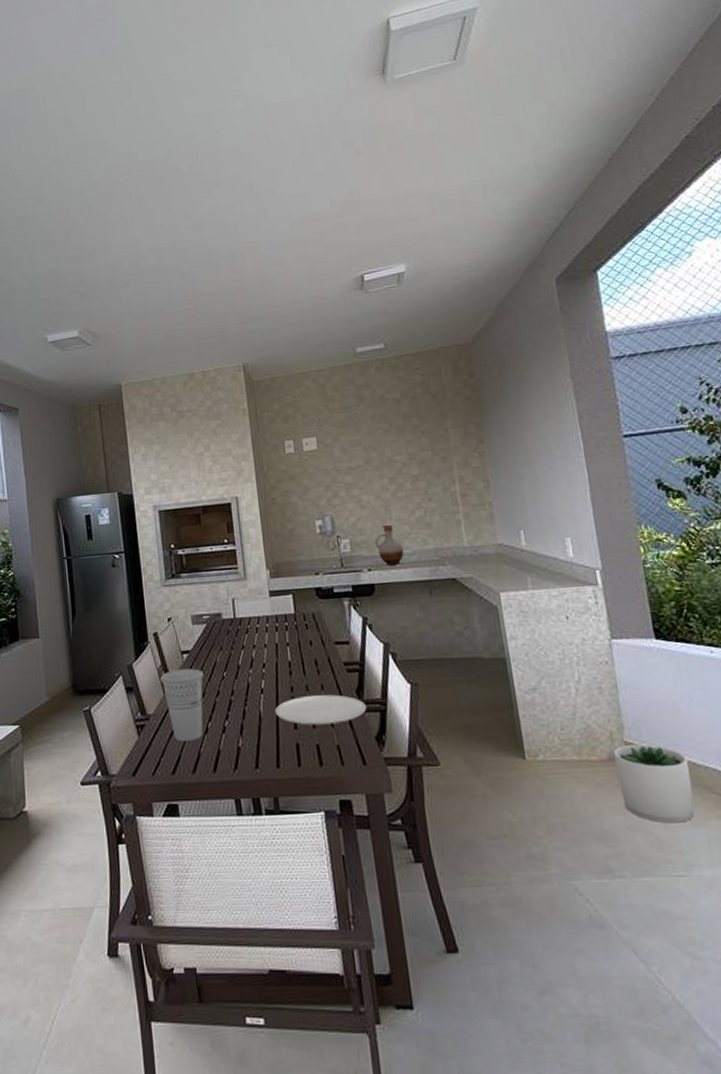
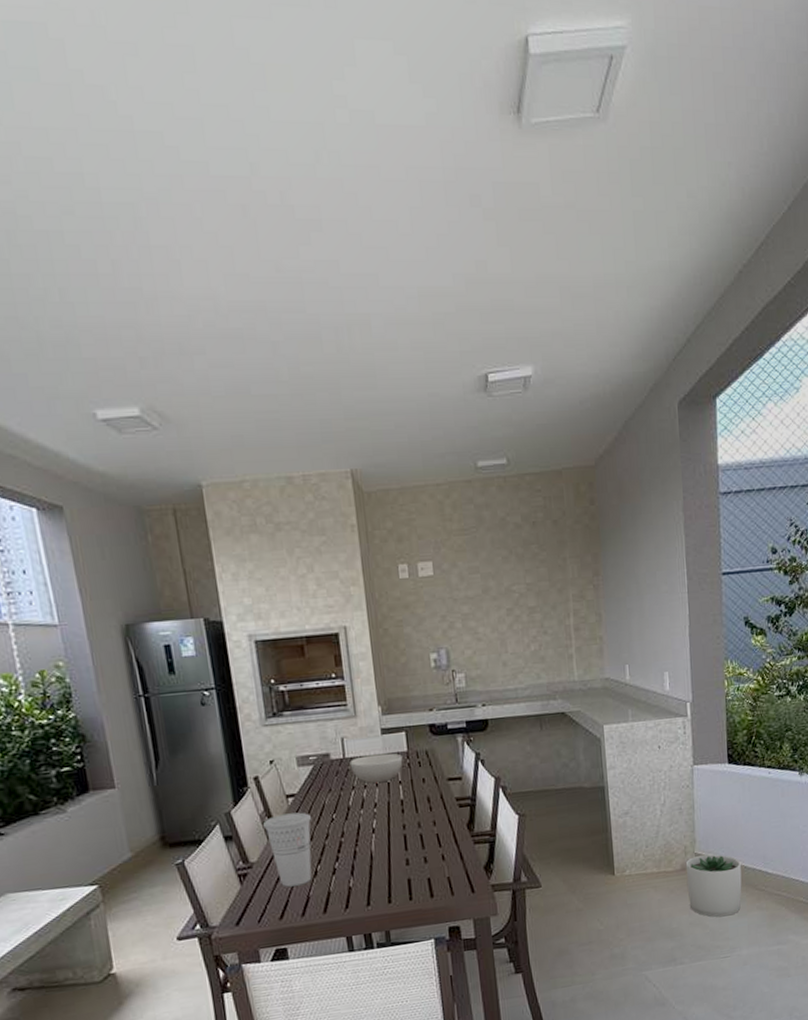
bowl: none [240,614,291,643] -> present [349,753,403,783]
plate: present [274,694,367,726] -> none [386,829,477,861]
jug: present [374,524,404,565] -> none [489,658,518,700]

